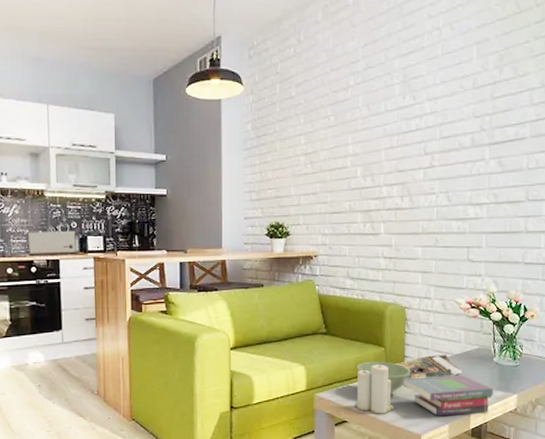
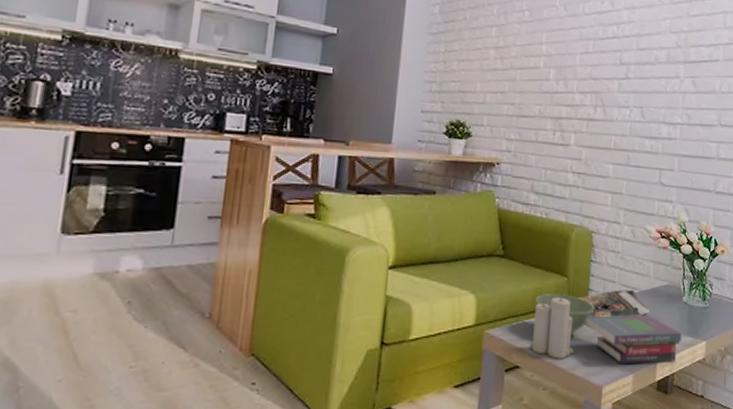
toaster: present [27,230,80,257] -> none [144,99,217,135]

